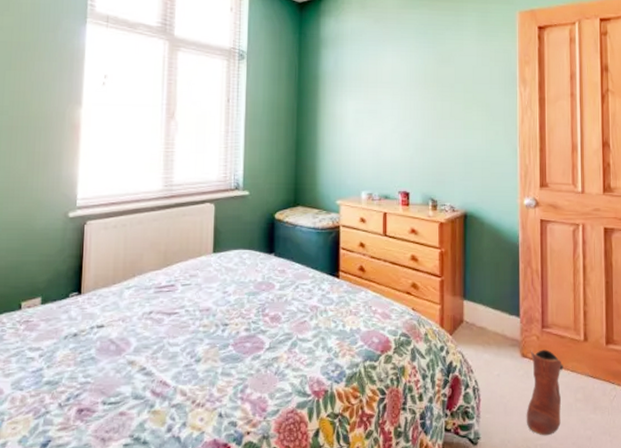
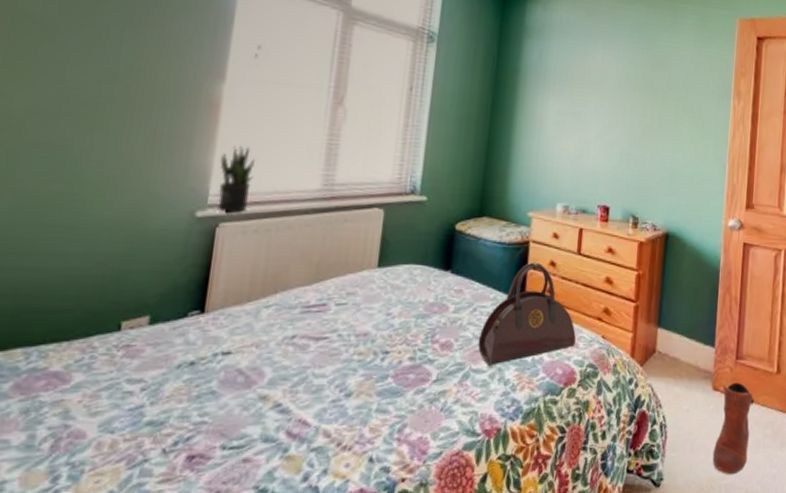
potted plant: none [83,158,110,213] -> present [217,146,255,214]
handbag: none [302,244,388,335] -> present [477,262,576,366]

